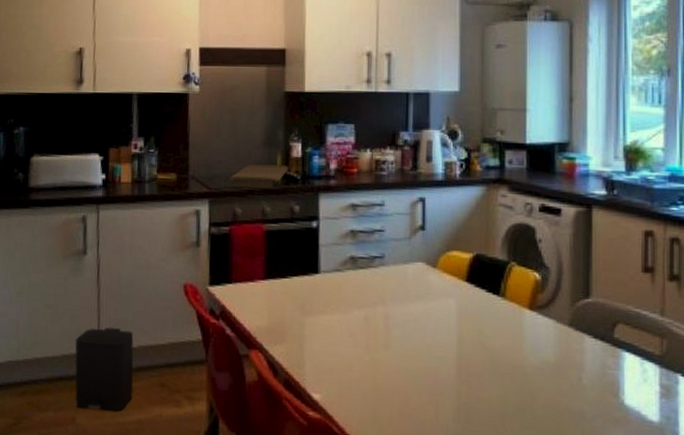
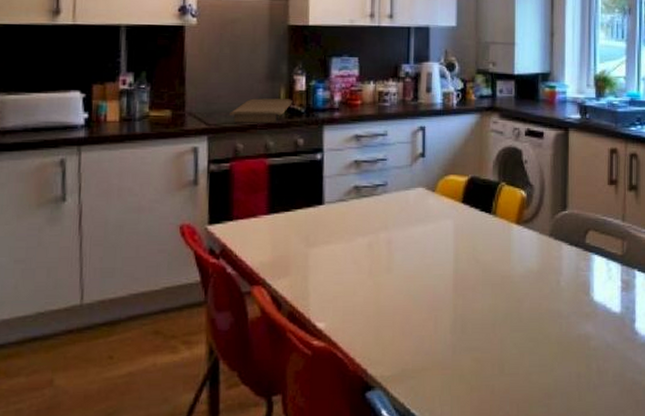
pedal bin: present [74,327,134,413] -> none [52,277,123,369]

